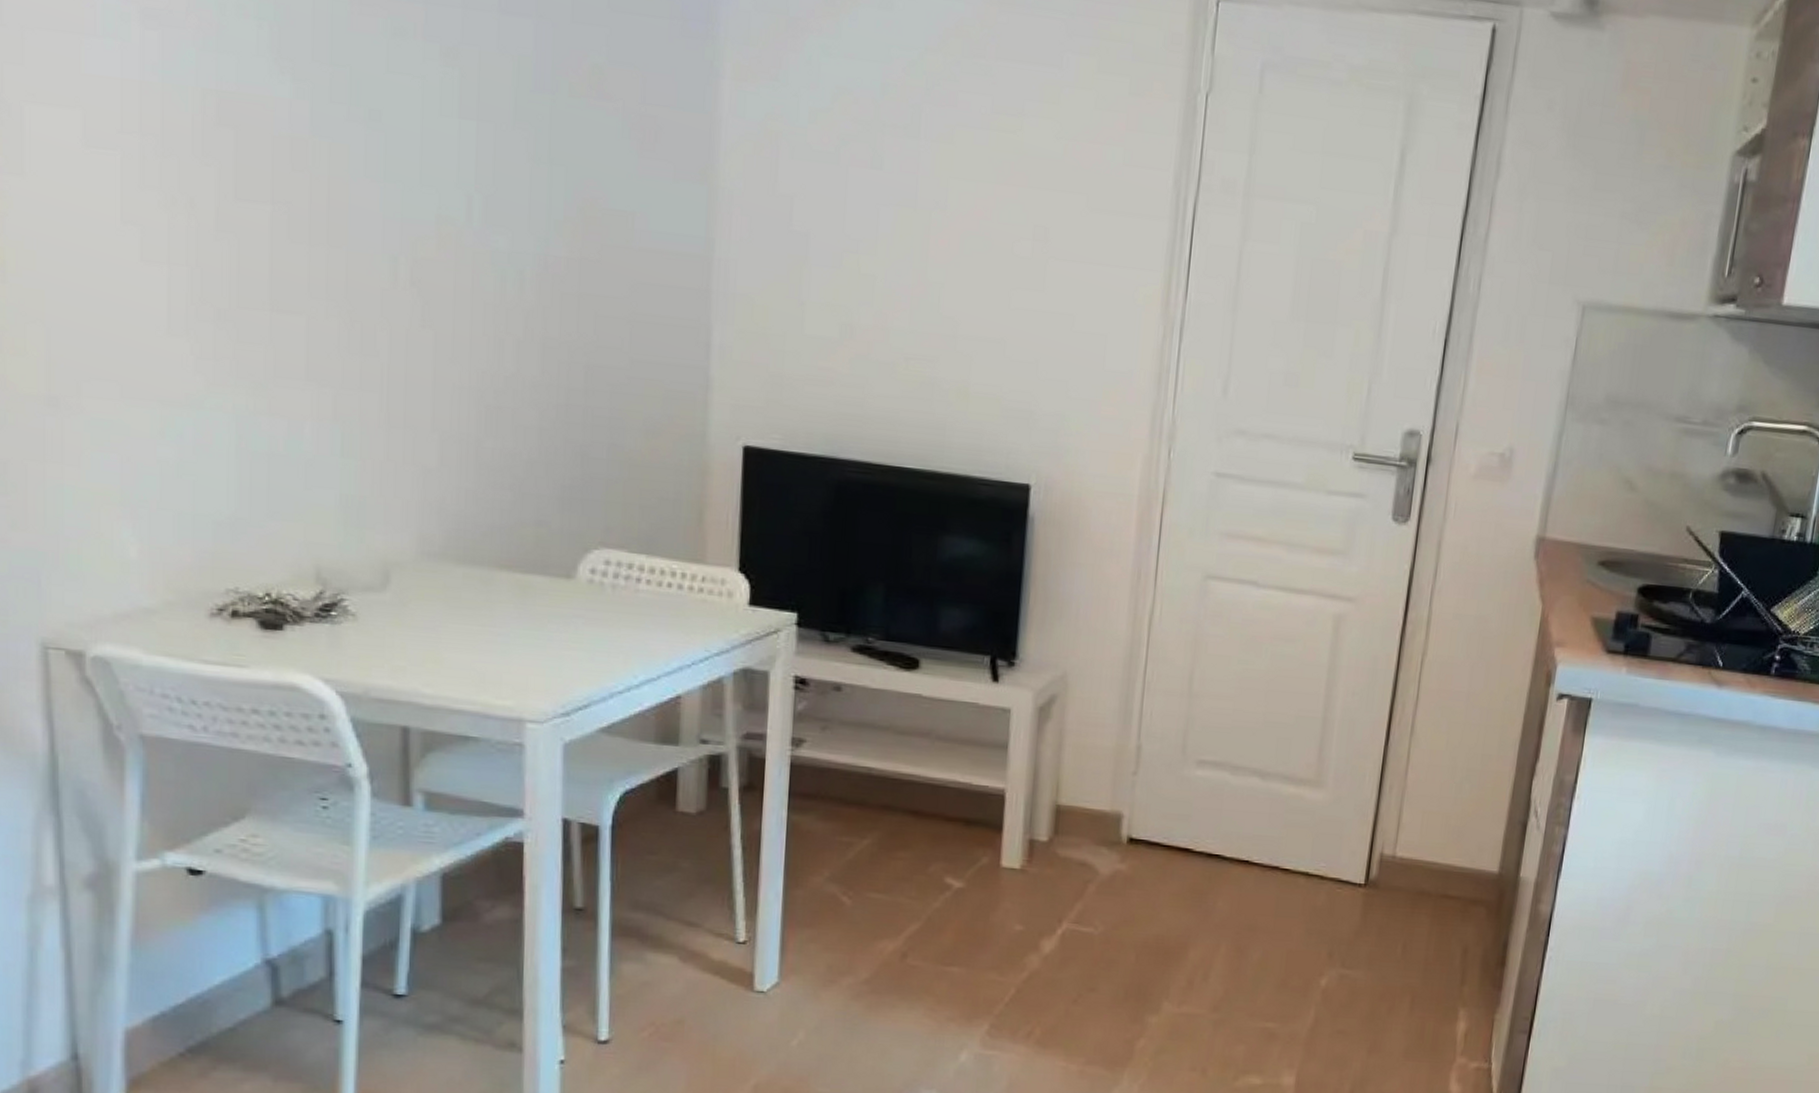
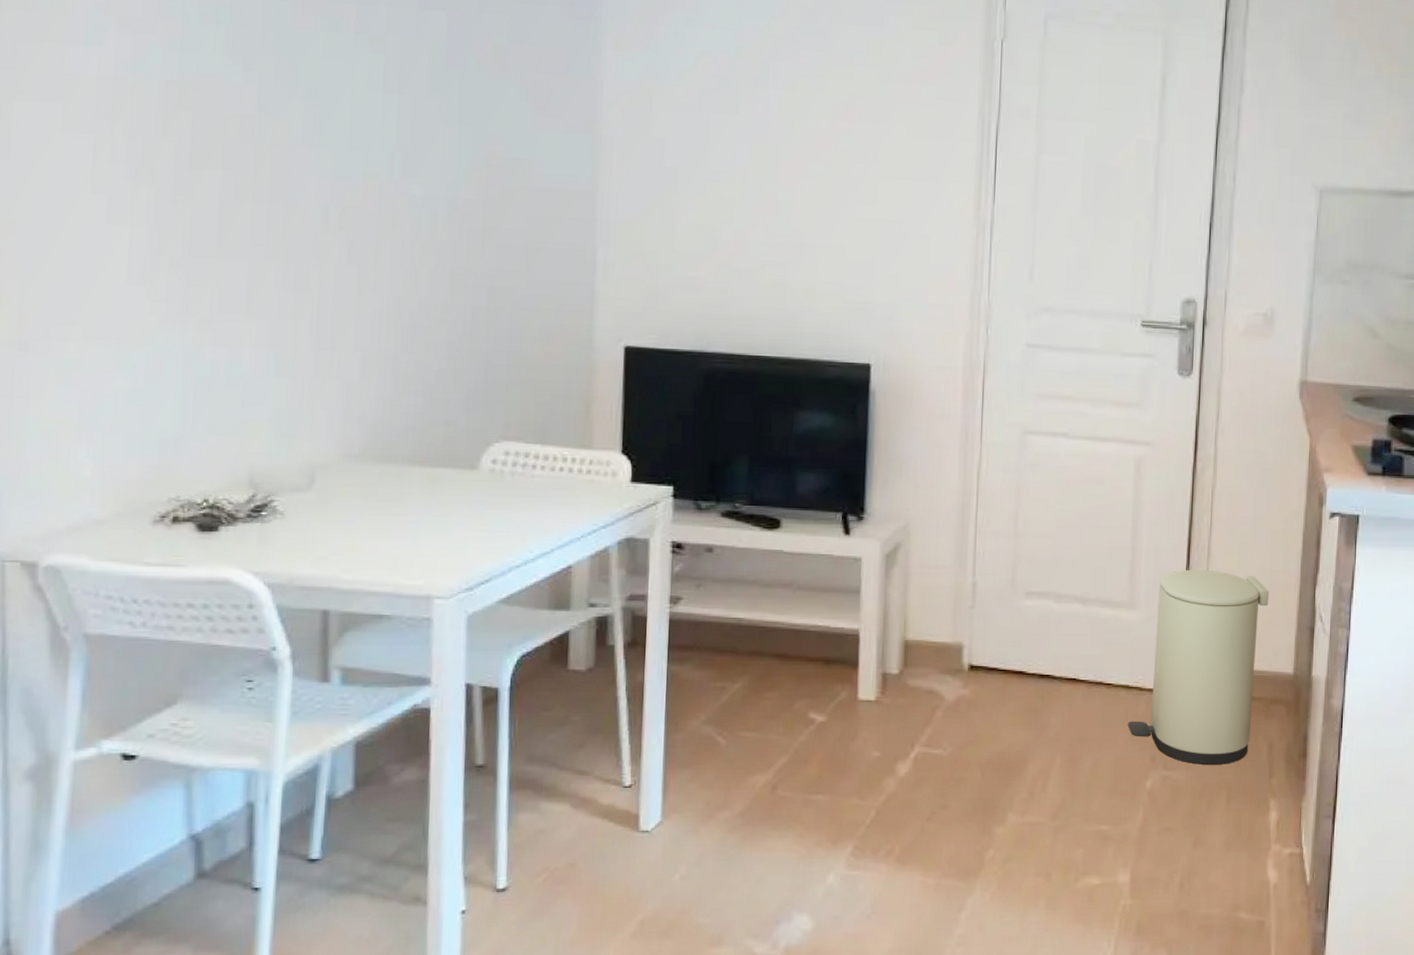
pedal bin: none [1304,747,1479,967] -> present [1127,569,1269,765]

